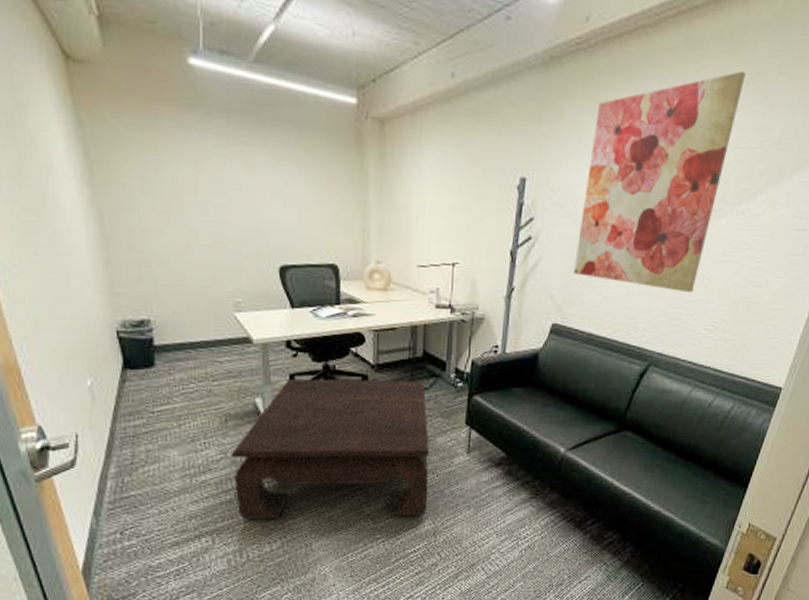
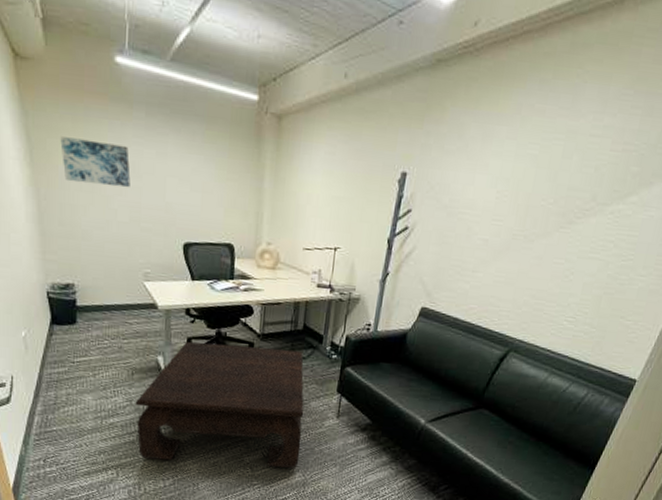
wall art: none [126,150,213,206] -> present [60,137,131,188]
wall art: present [574,71,746,293] -> none [445,76,628,287]

